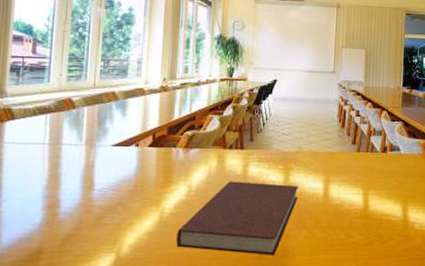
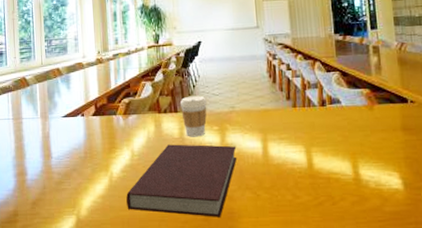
coffee cup: none [247,133,275,175] -> present [179,95,207,137]

